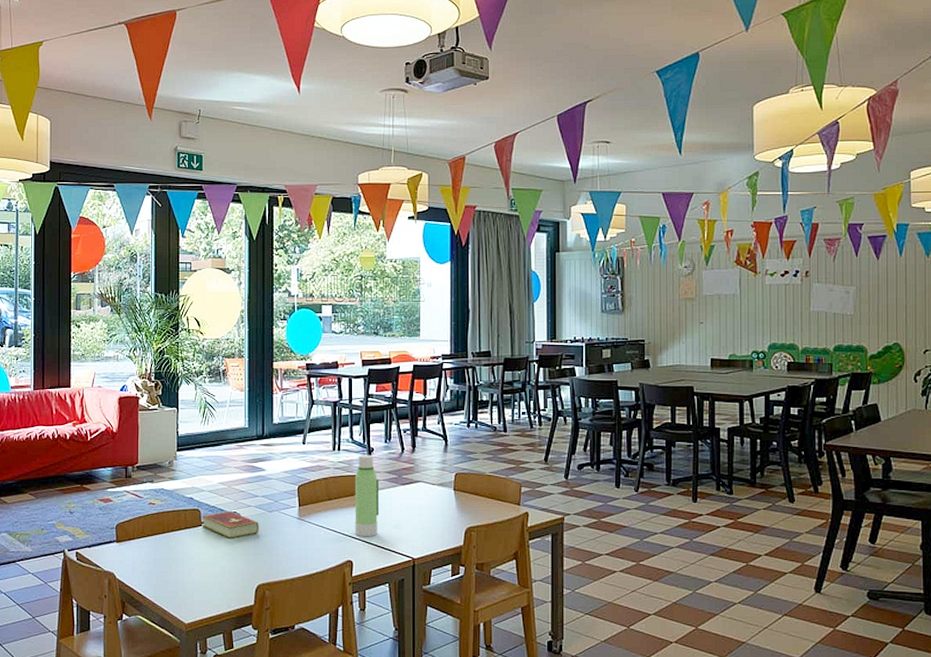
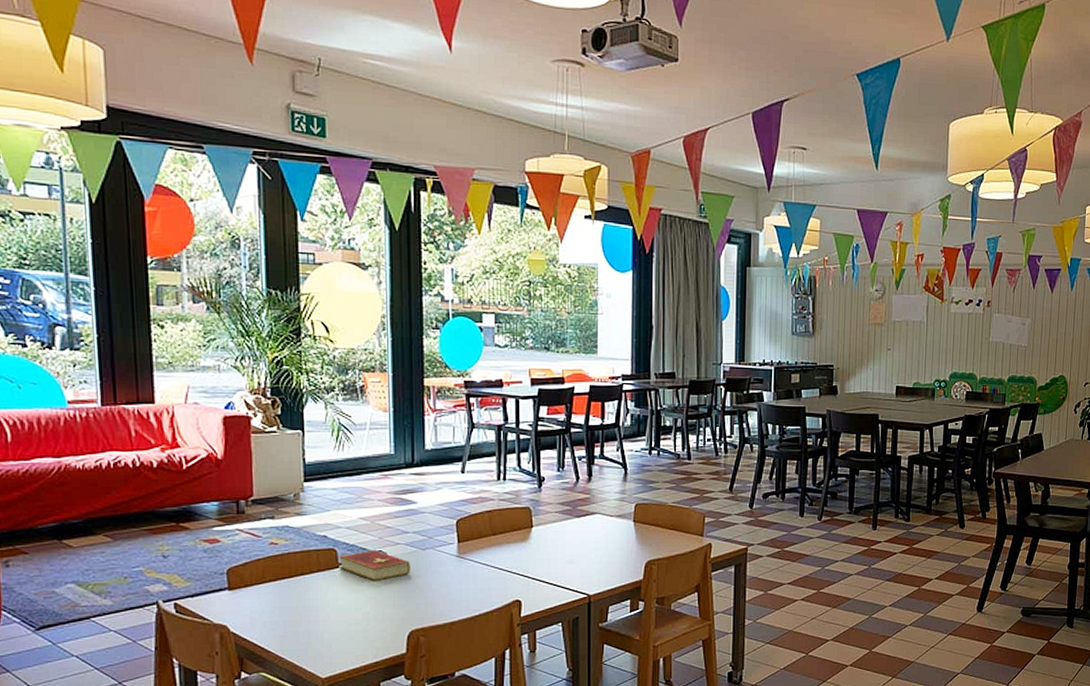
water bottle: present [355,454,379,537] -> none [523,484,550,574]

